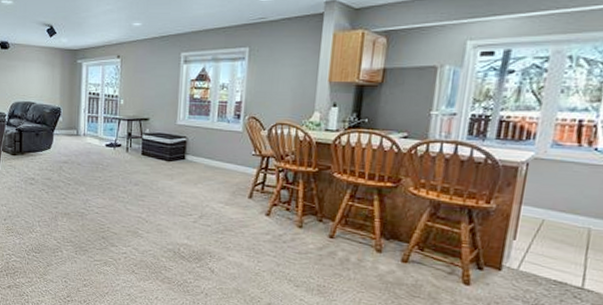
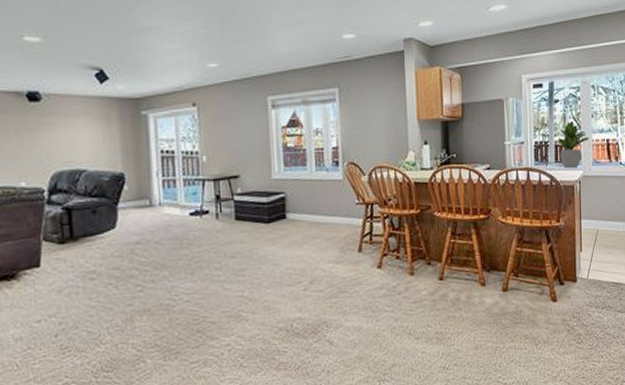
potted plant: none [500,95,553,149] -> present [555,121,590,169]

